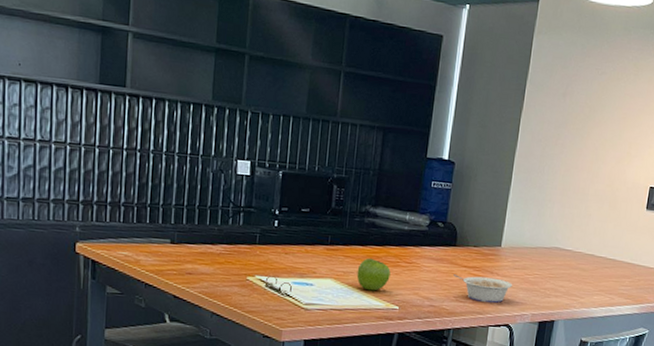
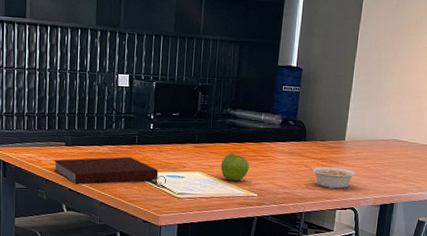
notebook: none [154,258,283,291] -> present [53,157,159,185]

